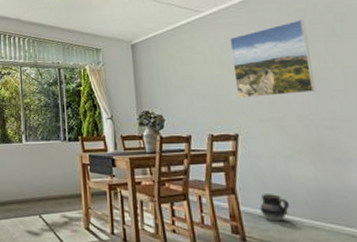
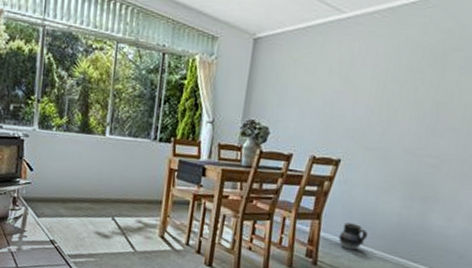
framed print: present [230,19,315,99] -> none [351,42,448,126]

